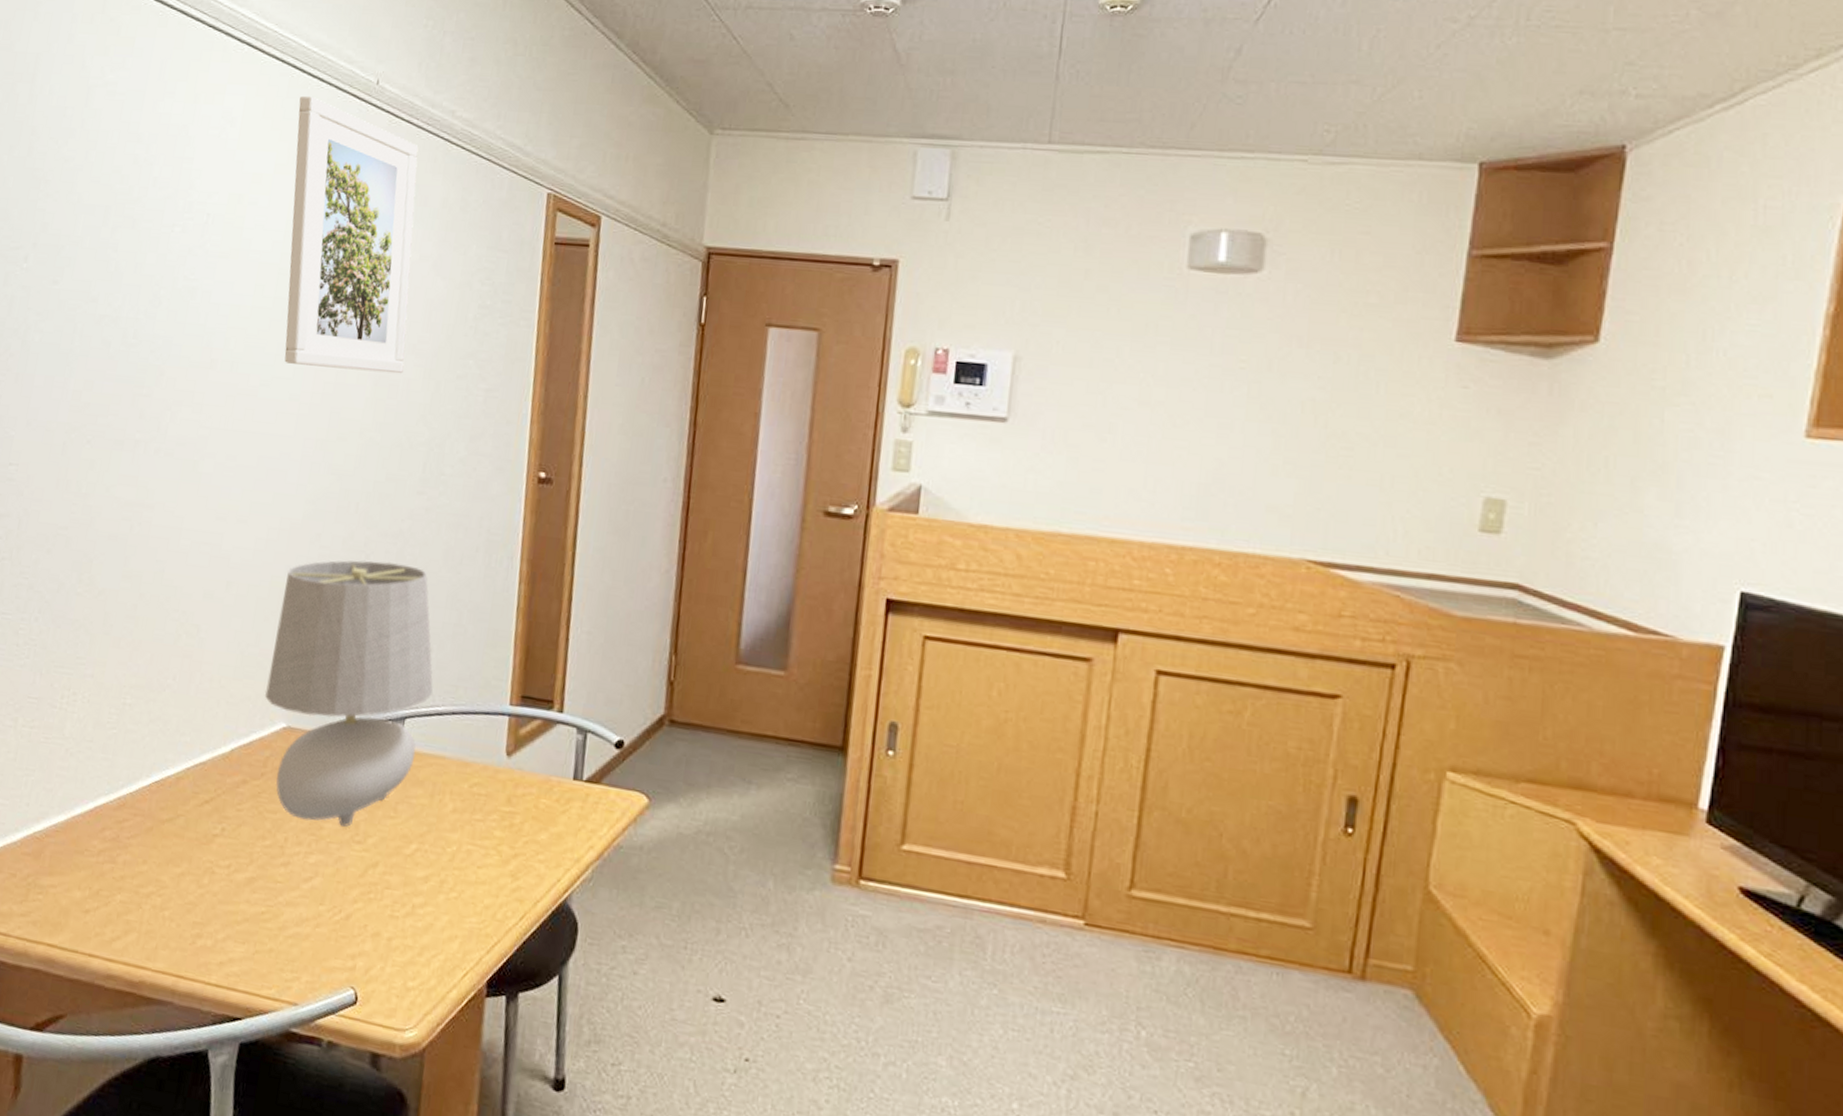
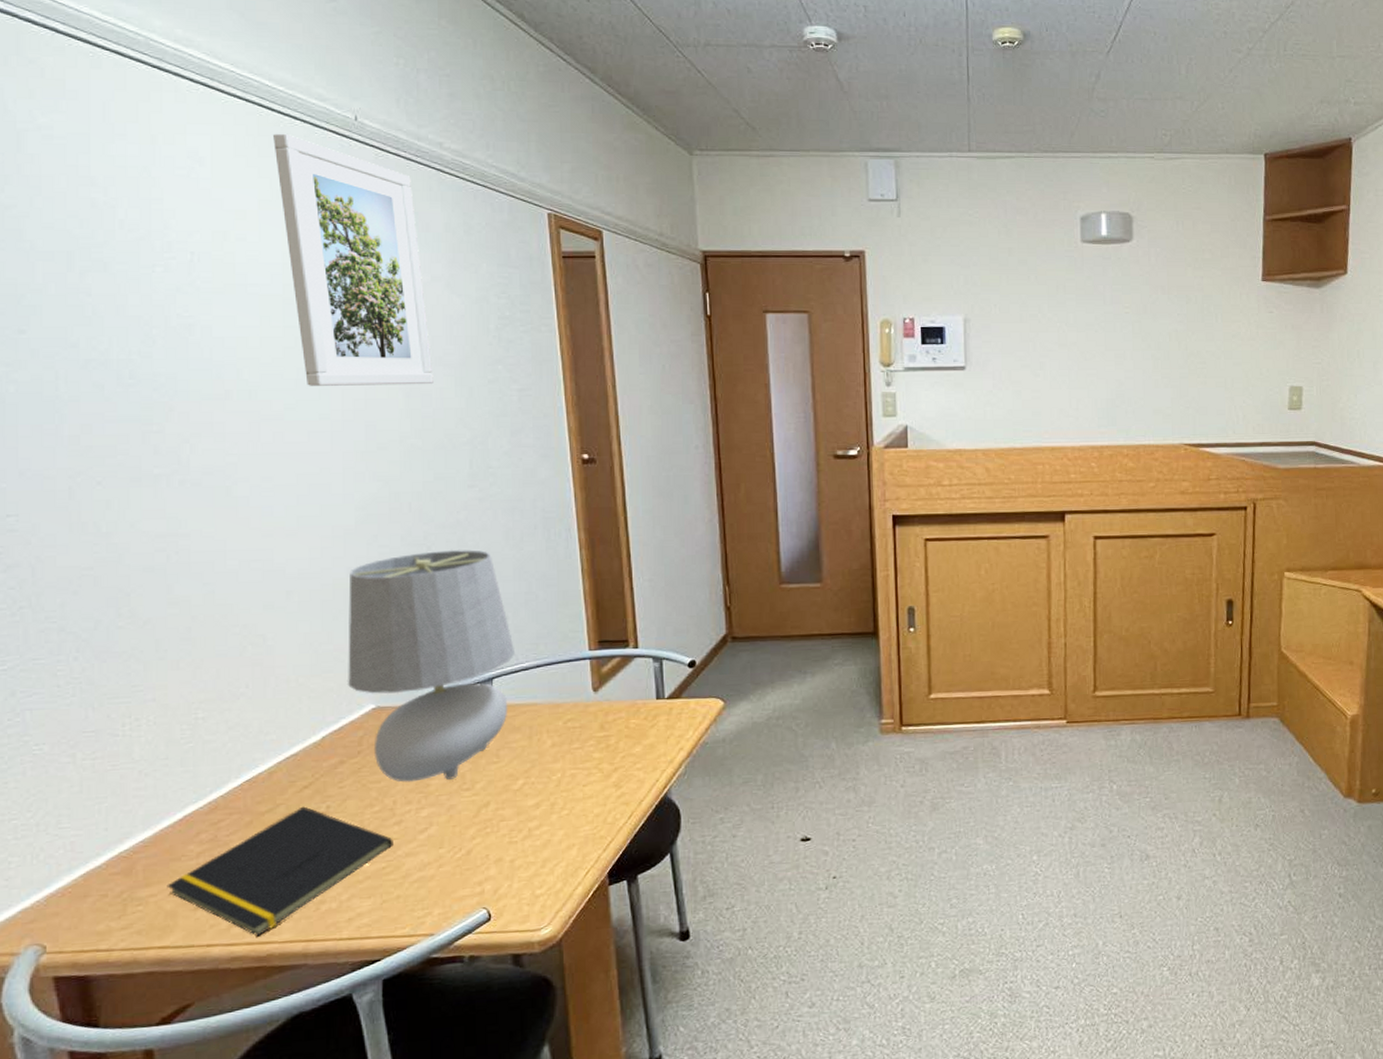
notepad: none [66,822,277,959] -> present [166,806,393,937]

